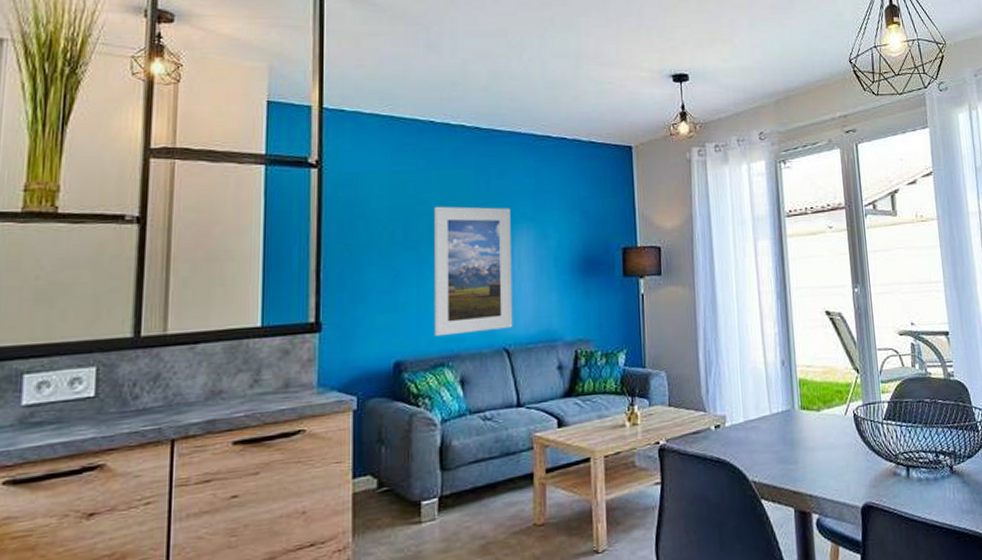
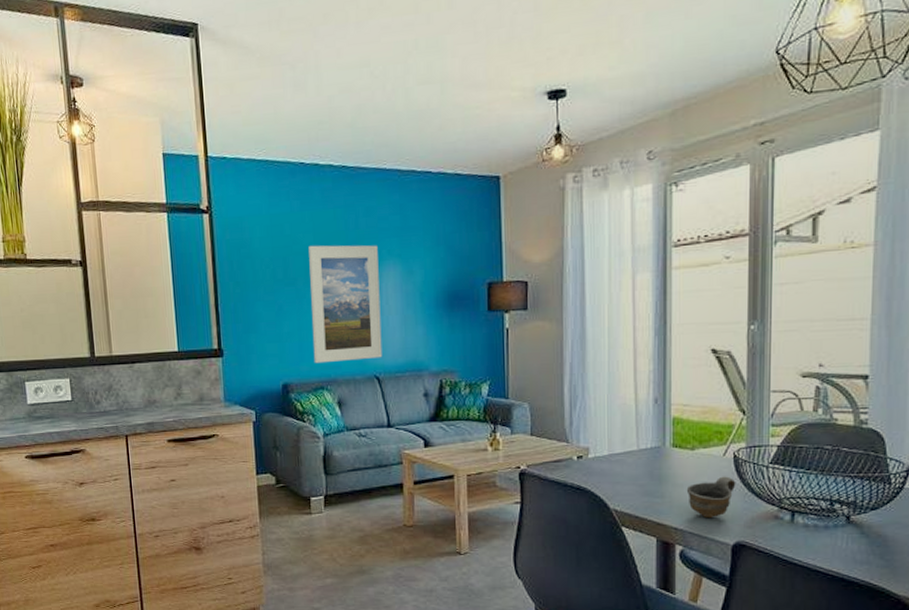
cup: none [816,435,859,482] -> present [686,476,736,519]

